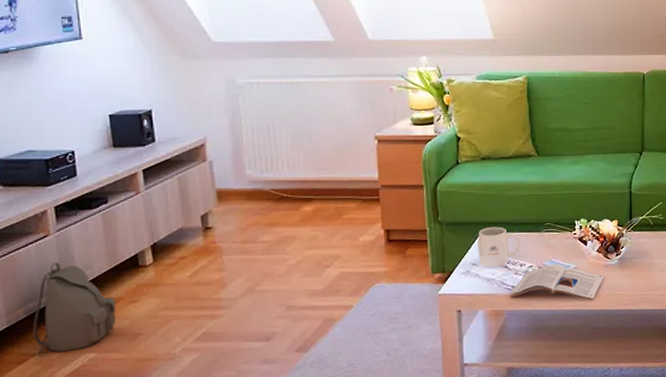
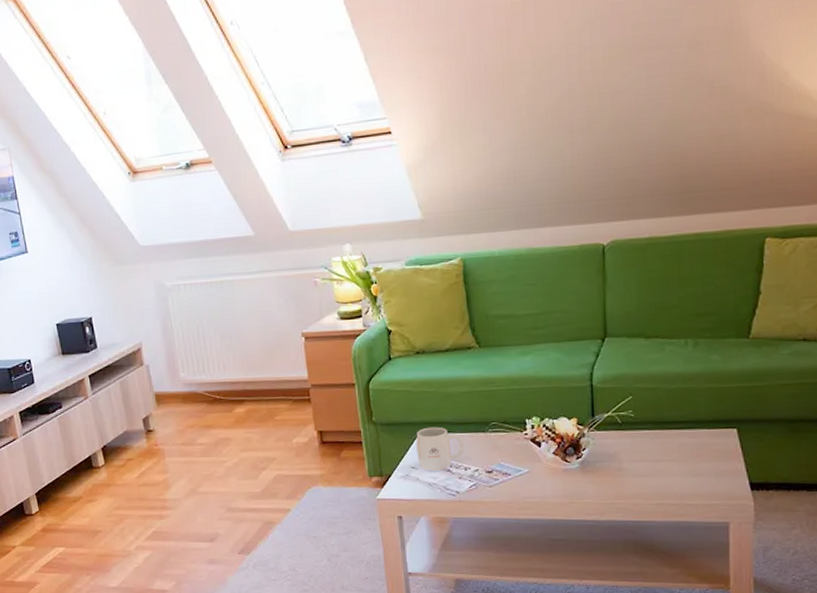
backpack: present [32,263,116,355] -> none [11,464,78,548]
magazine: present [510,264,605,301] -> none [455,468,564,509]

